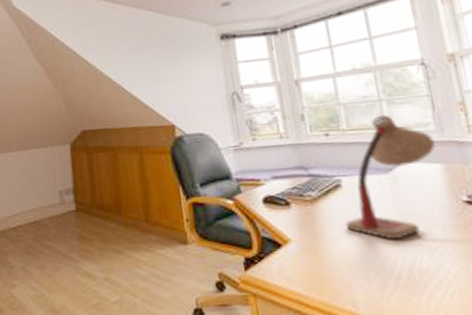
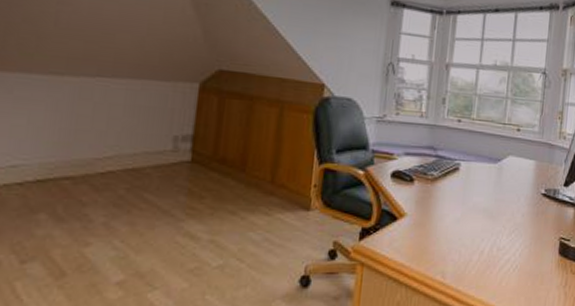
desk lamp: present [345,115,436,240] -> none [453,111,535,221]

